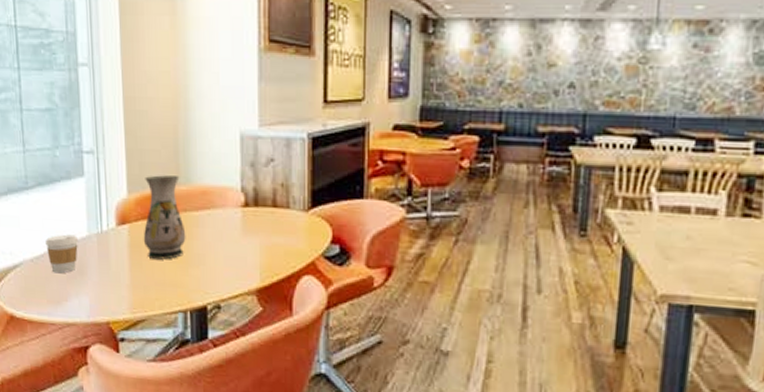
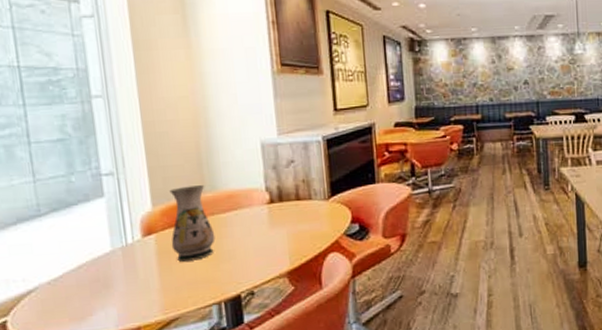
coffee cup: present [45,234,78,274] -> none [64,252,102,292]

